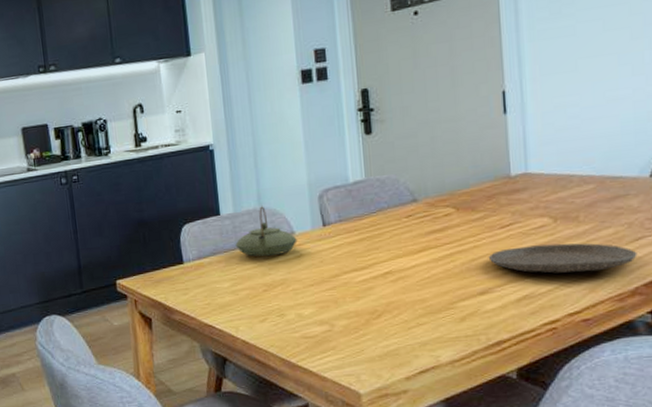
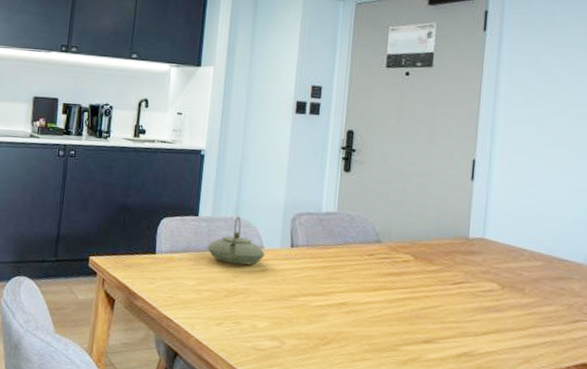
plate: present [488,243,638,274] -> none [437,304,573,344]

